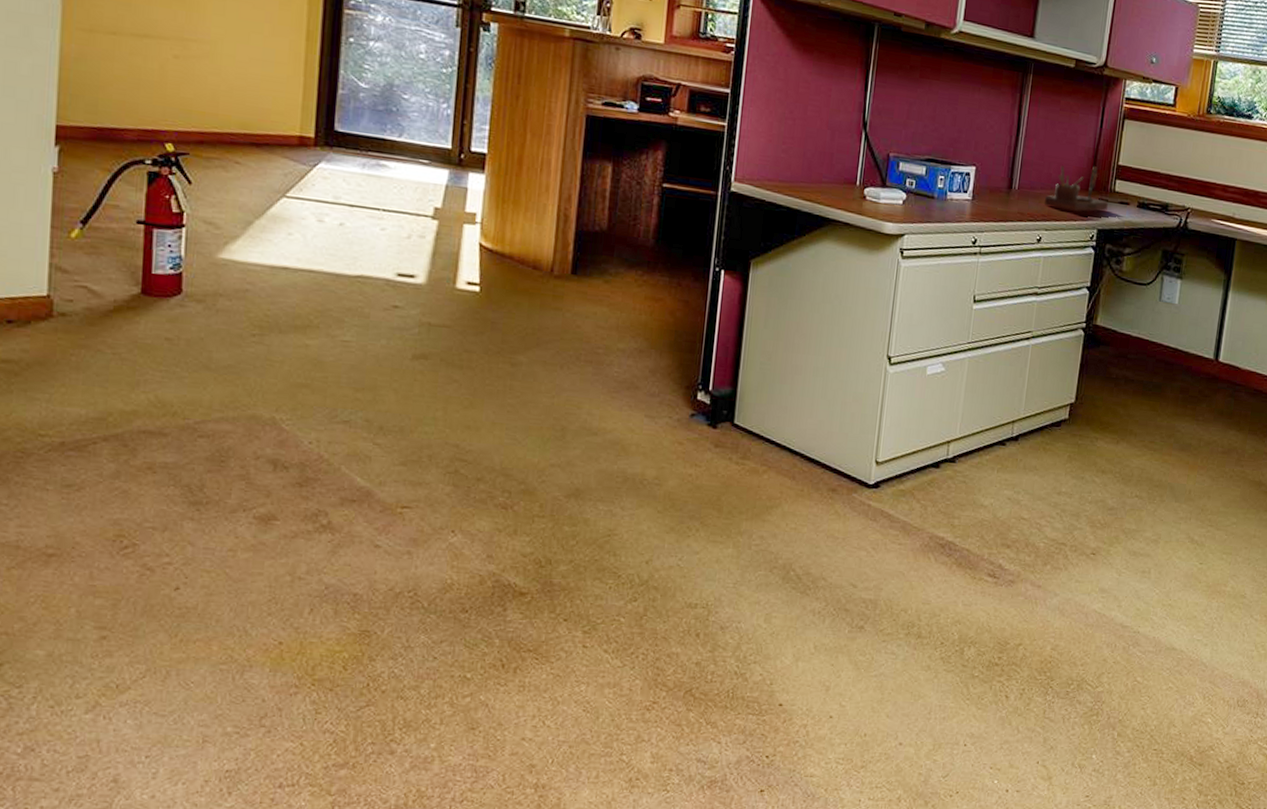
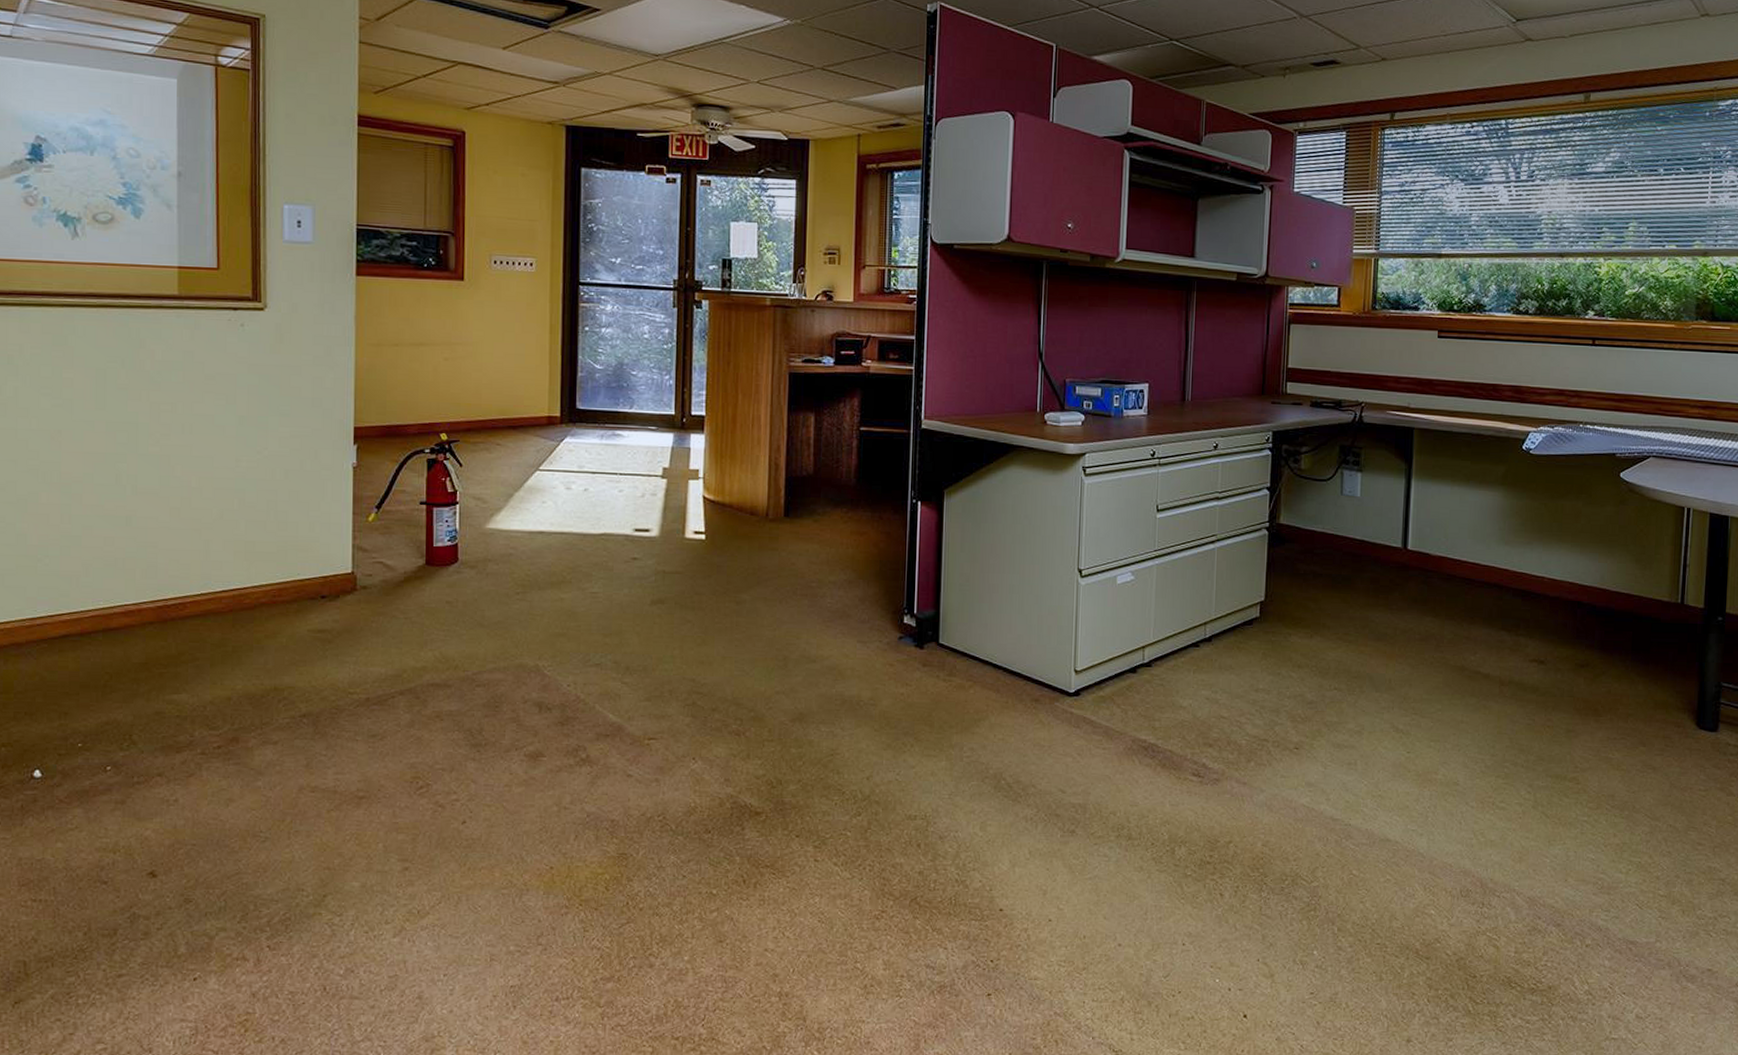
desk organizer: present [1043,165,1108,212] -> none [1217,372,1281,417]

